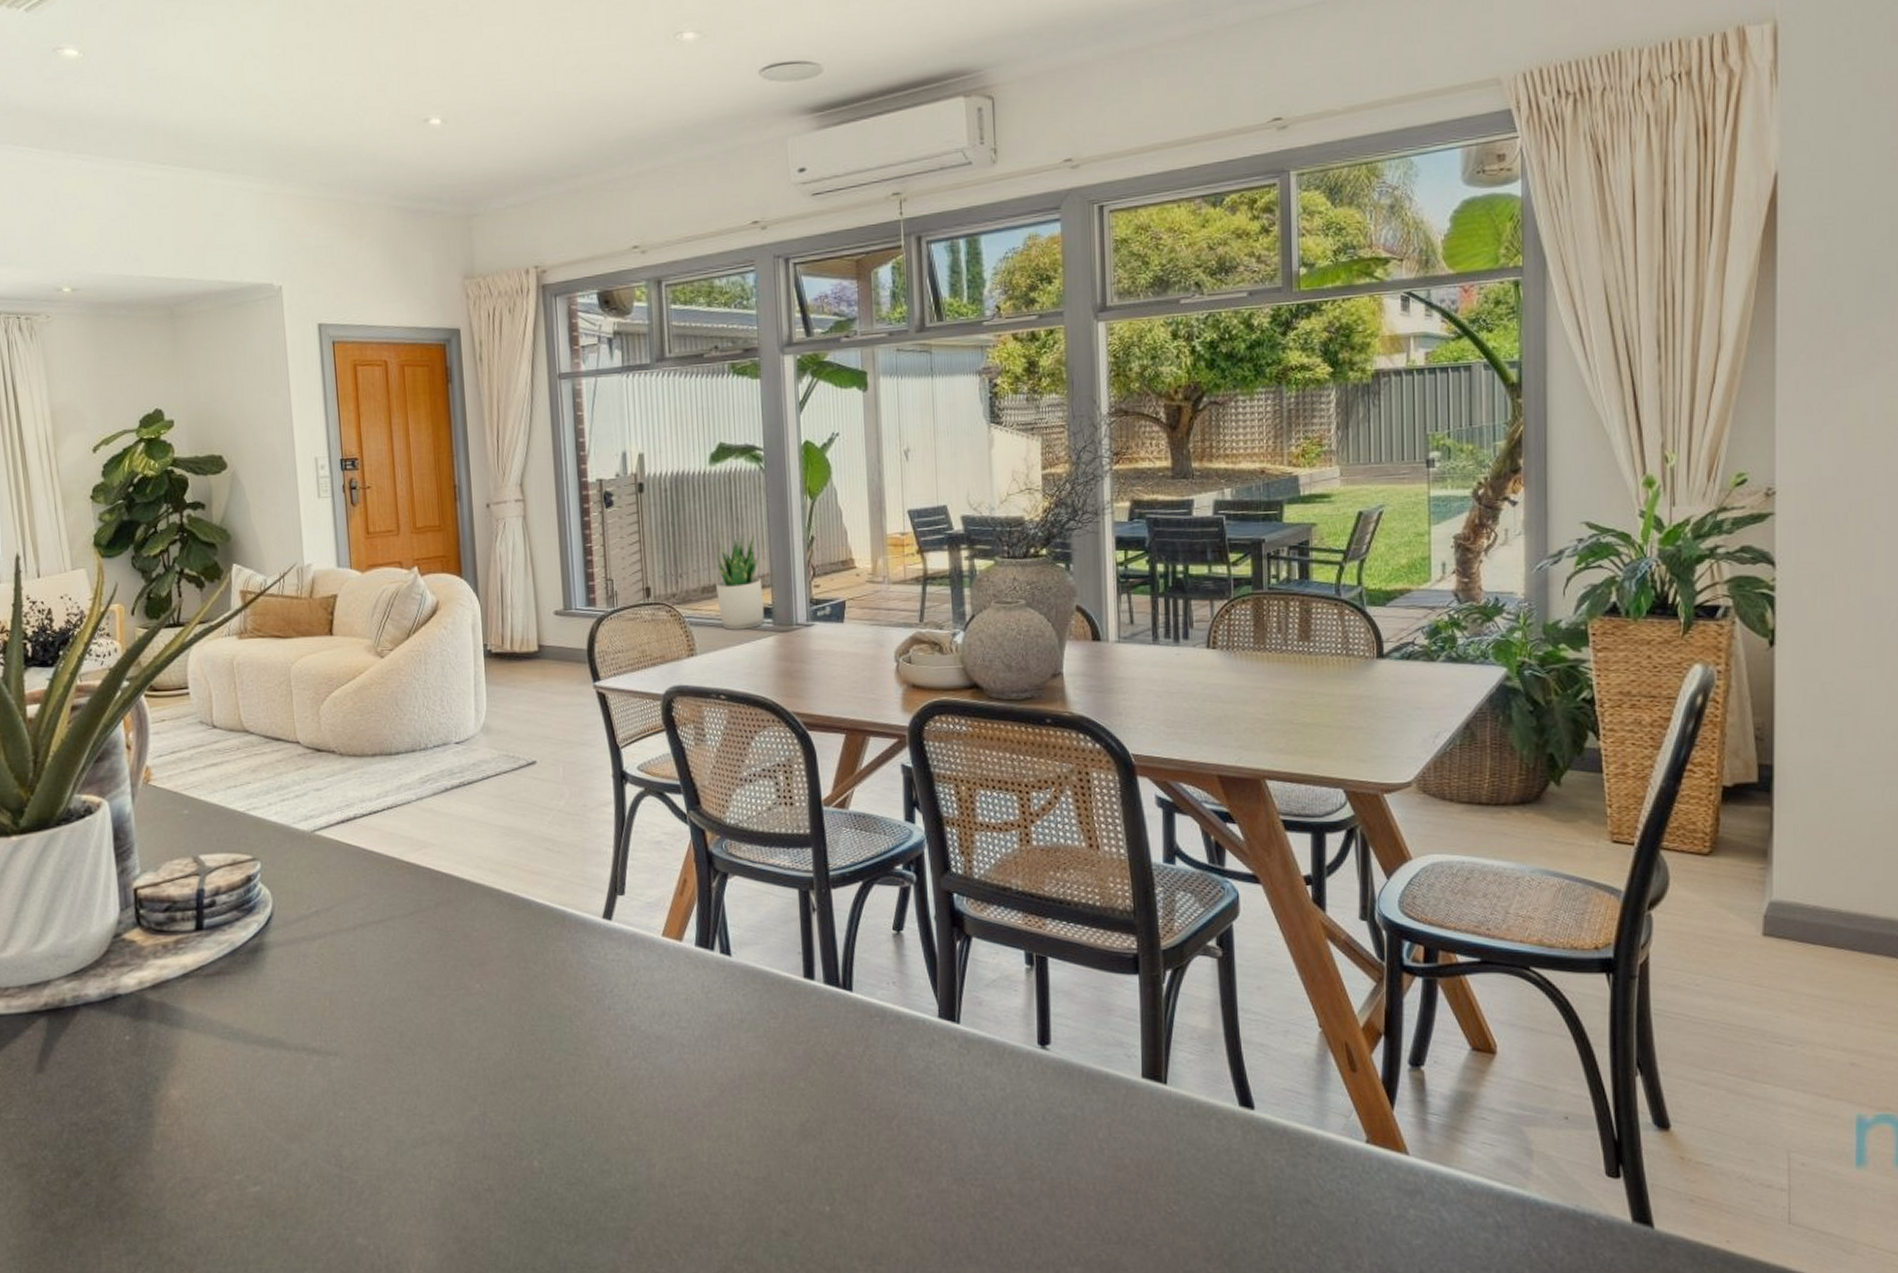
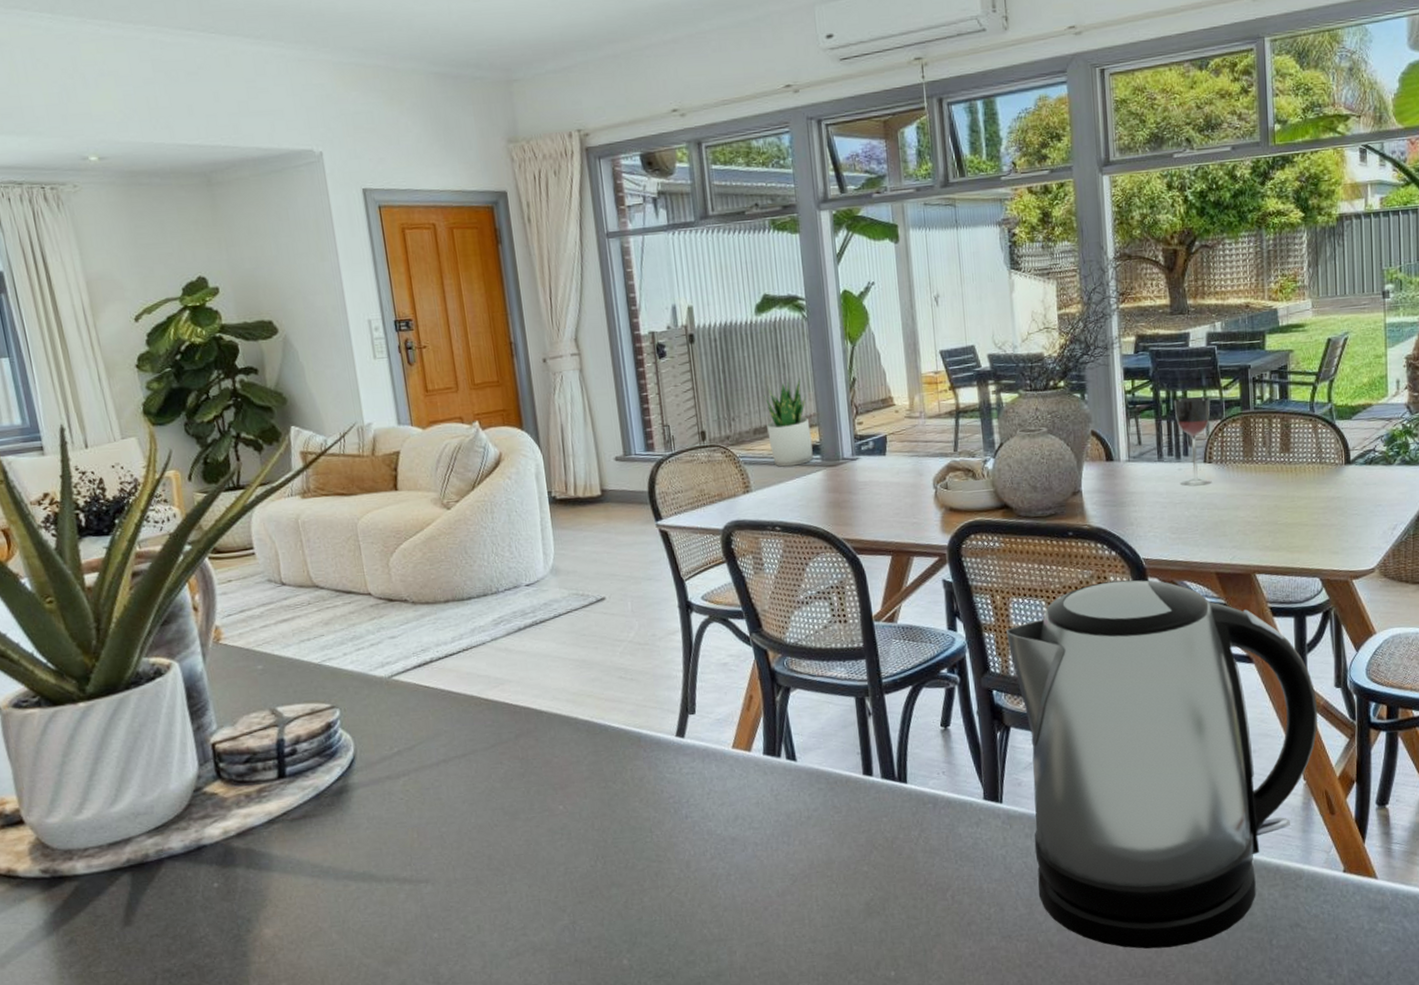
kettle: none [971,777,1338,1212] -> present [1006,579,1318,949]
wineglass: none [1173,572,1216,675] -> present [1173,396,1212,487]

